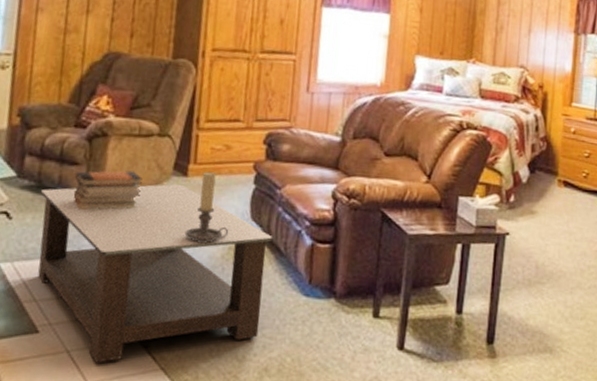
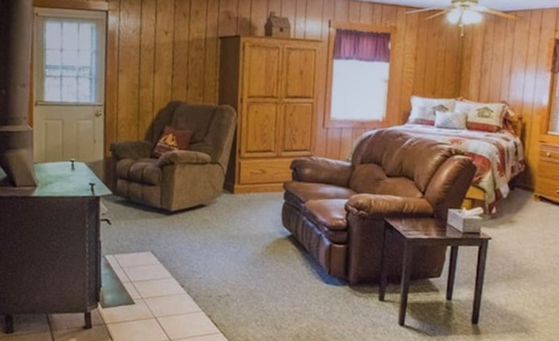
coffee table: present [38,183,272,363] -> none [129,199,299,327]
book stack: present [73,170,142,210] -> none [152,189,201,218]
candle holder: present [184,172,229,243] -> none [233,190,267,243]

